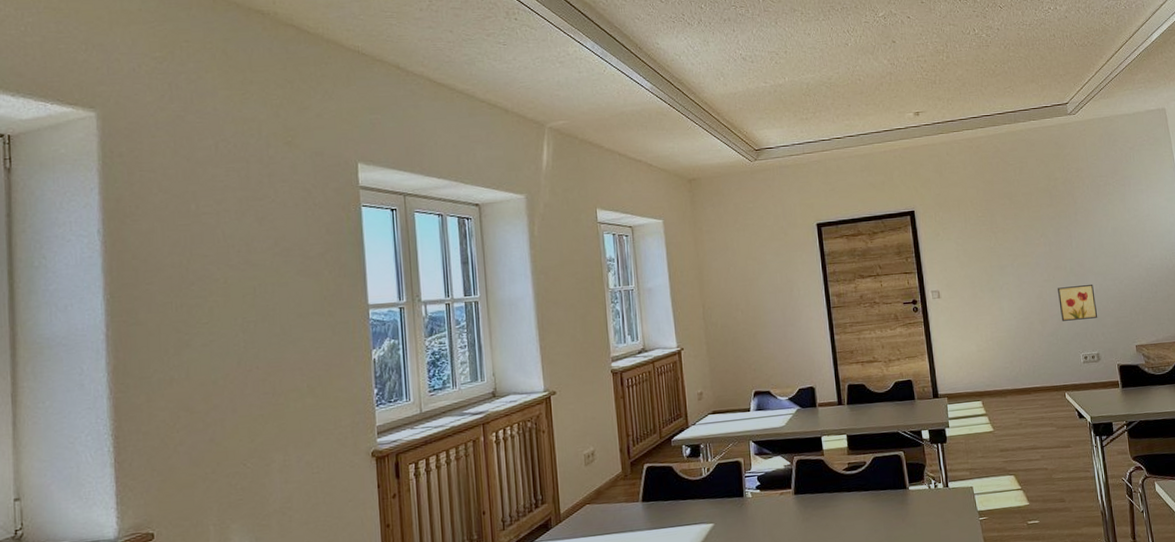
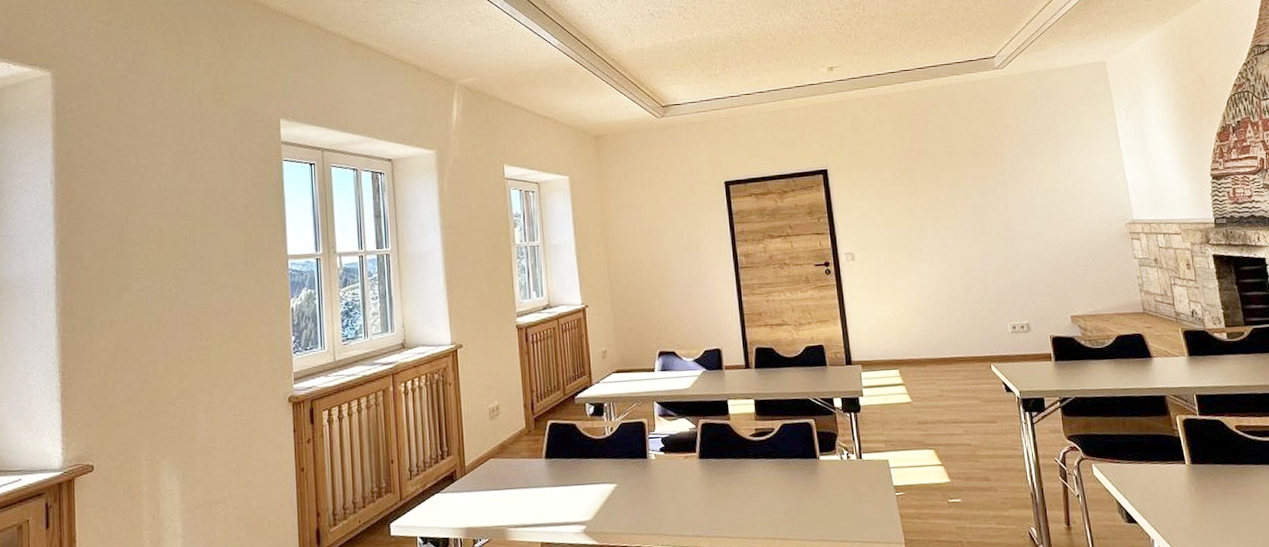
wall art: present [1058,284,1098,321] -> none [983,248,1028,288]

